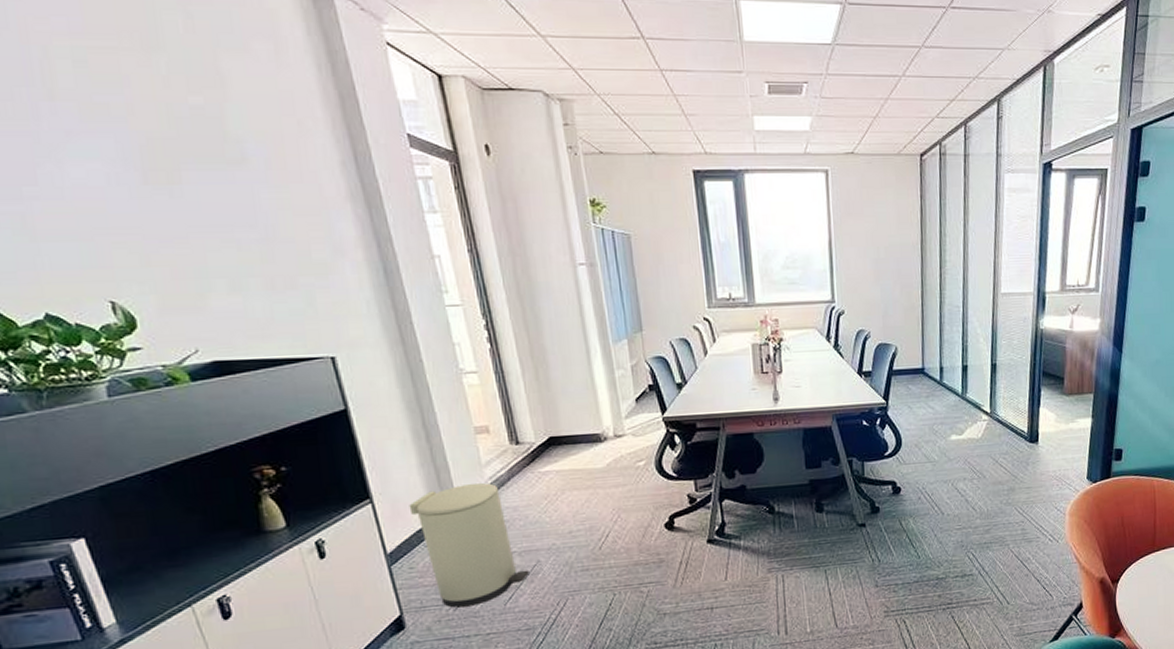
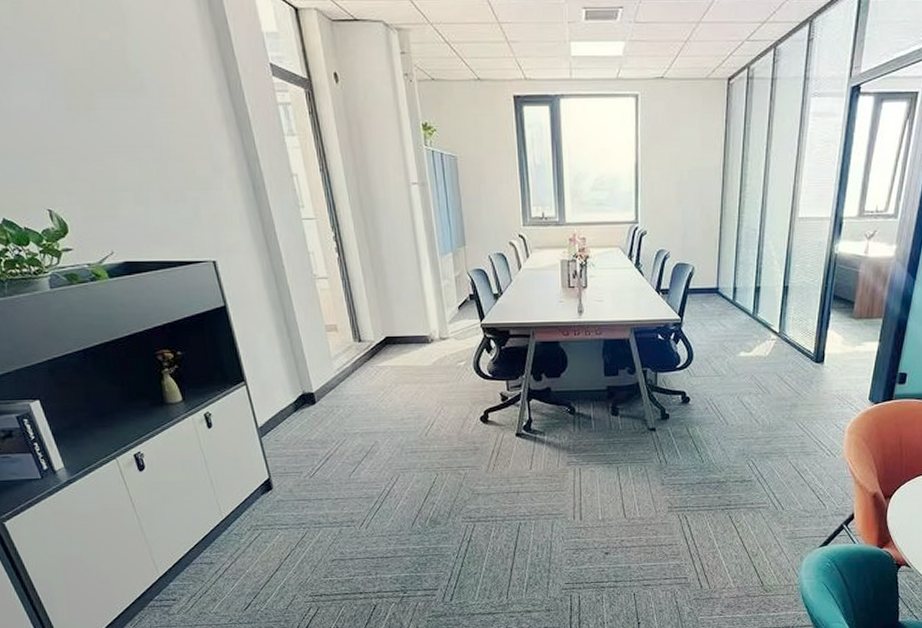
pedal bin: present [409,483,529,608] -> none [274,374,369,475]

